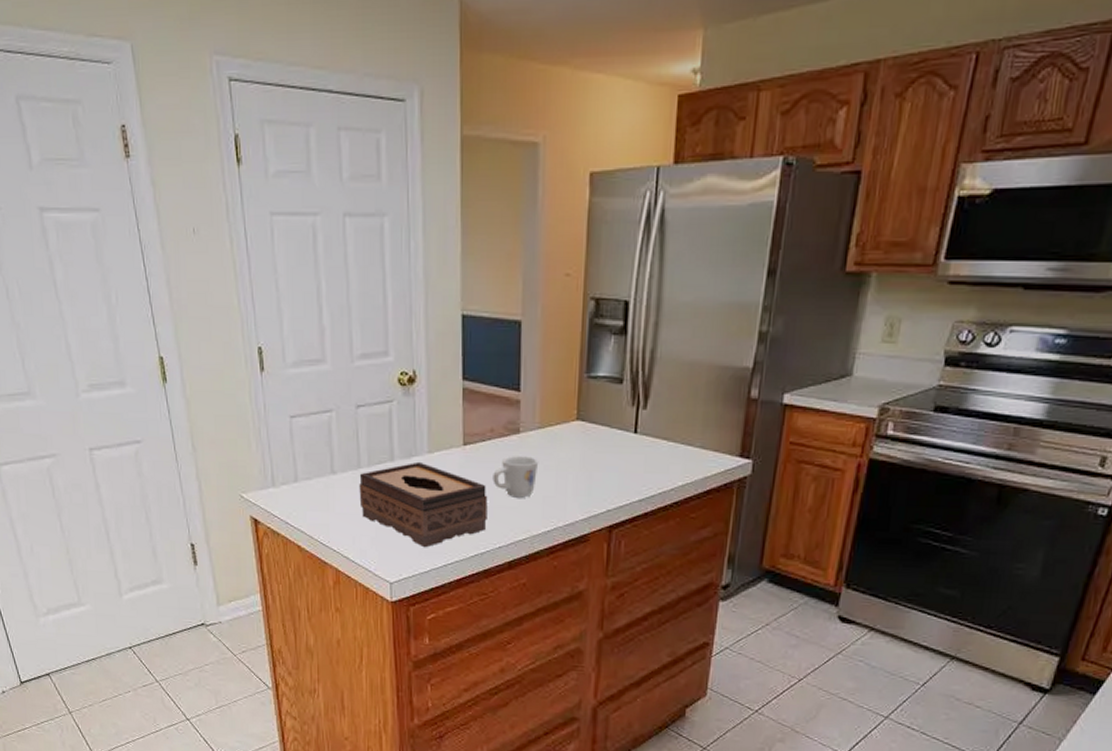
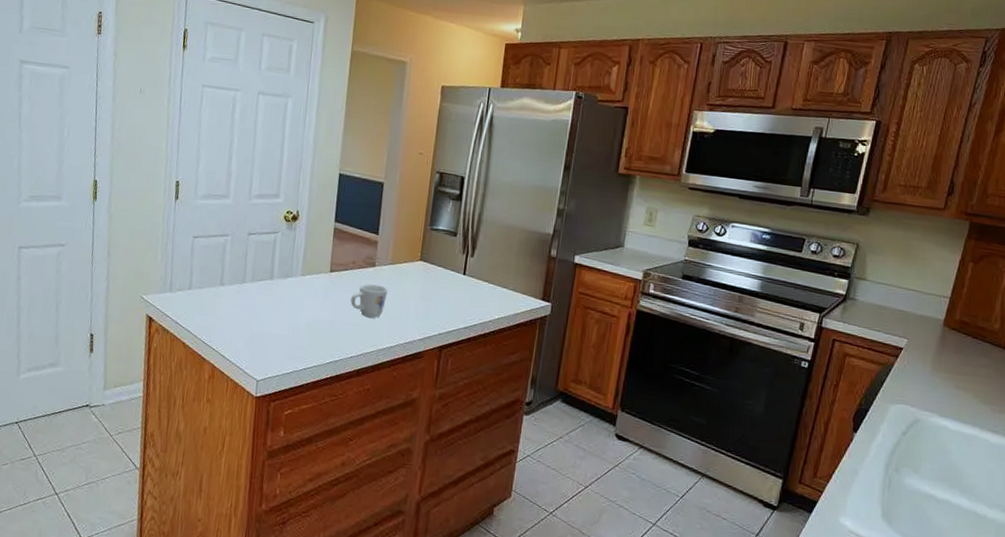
tissue box: present [359,461,488,548] -> none [240,281,346,353]

